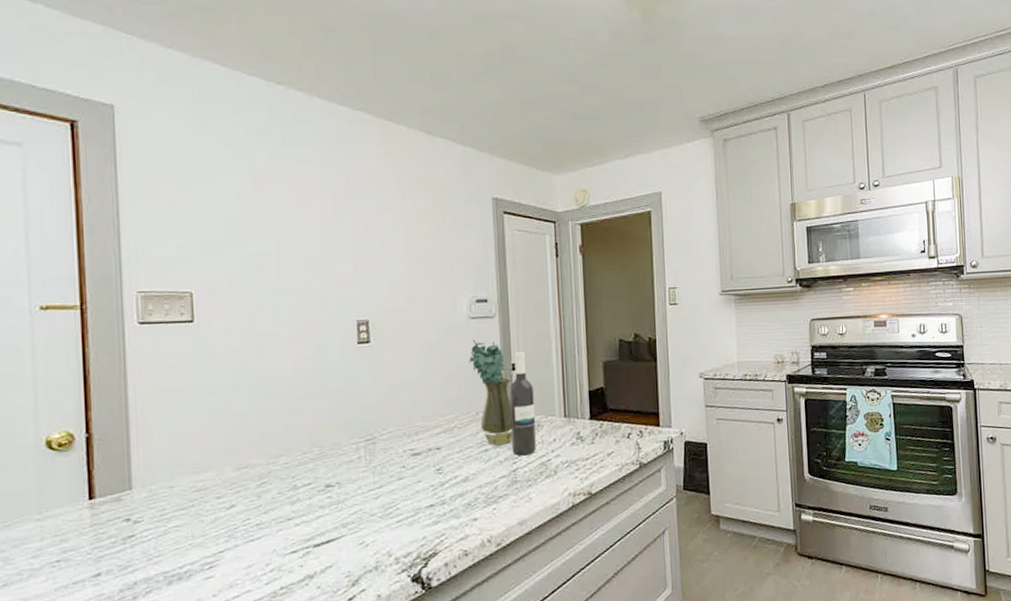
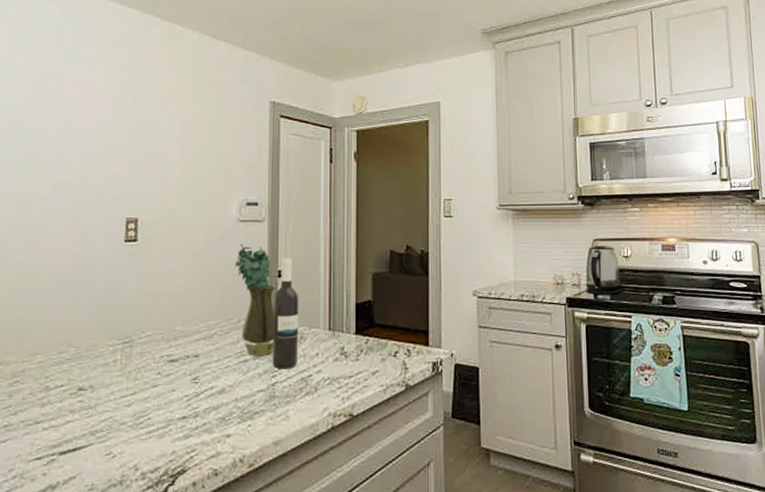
kettle: none [803,324,837,372] -> present [585,246,622,297]

